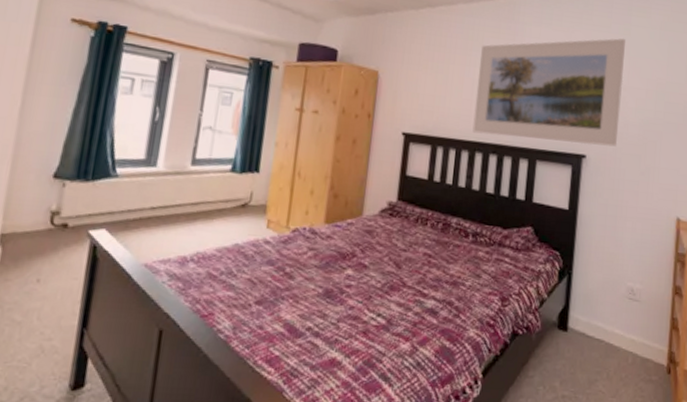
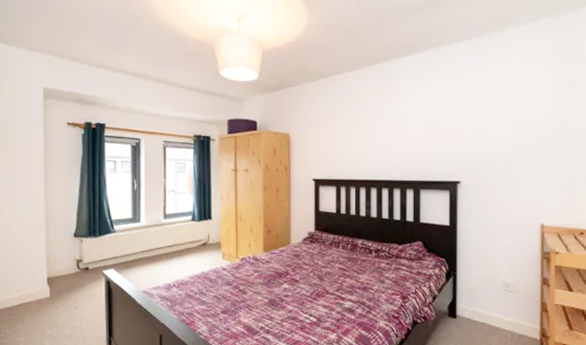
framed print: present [472,38,625,147] -> none [367,82,487,173]

